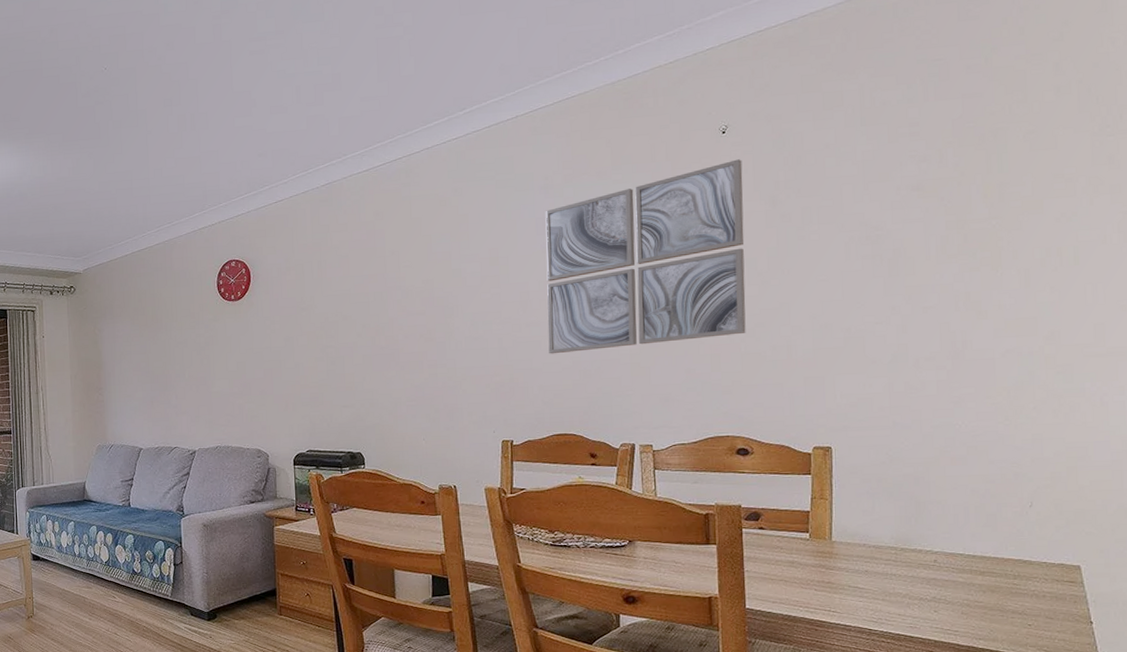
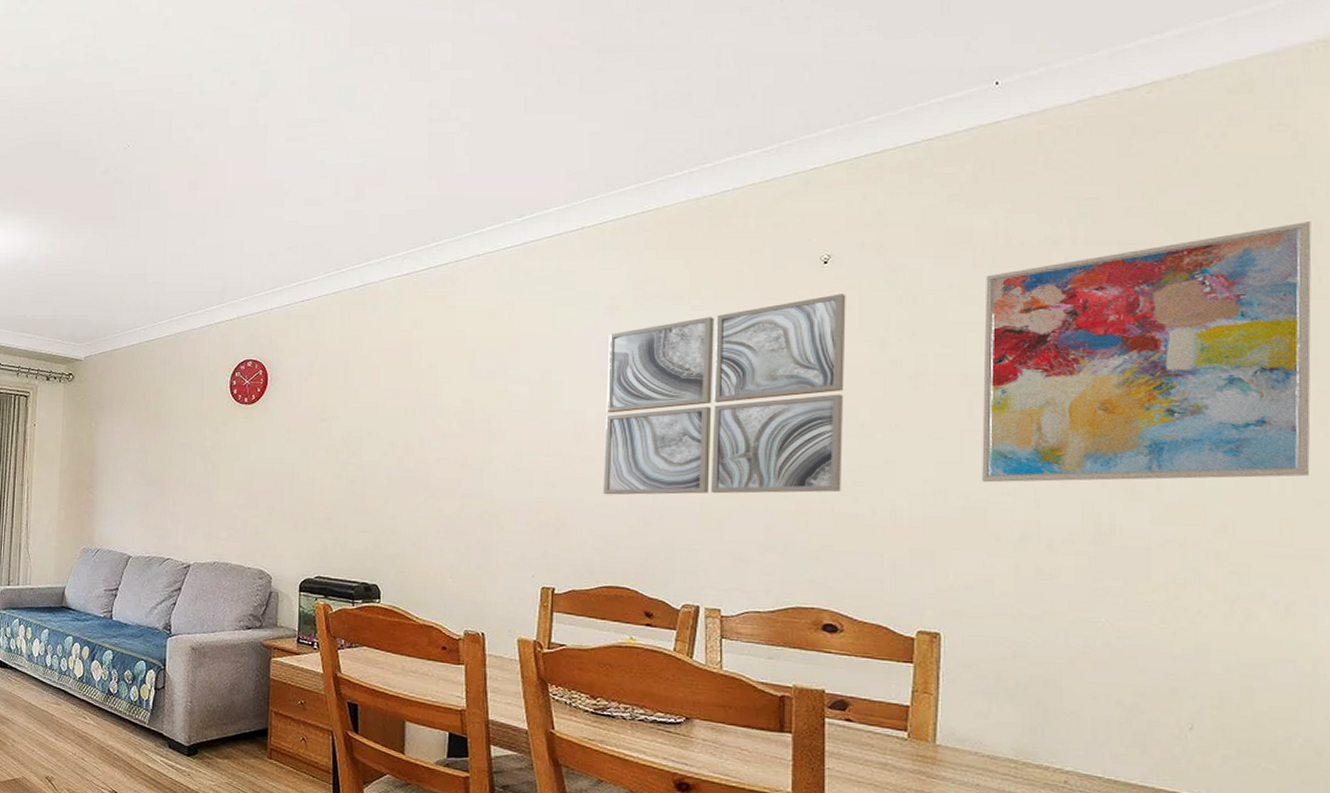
wall art: none [856,67,1117,315] -> present [982,222,1312,483]

